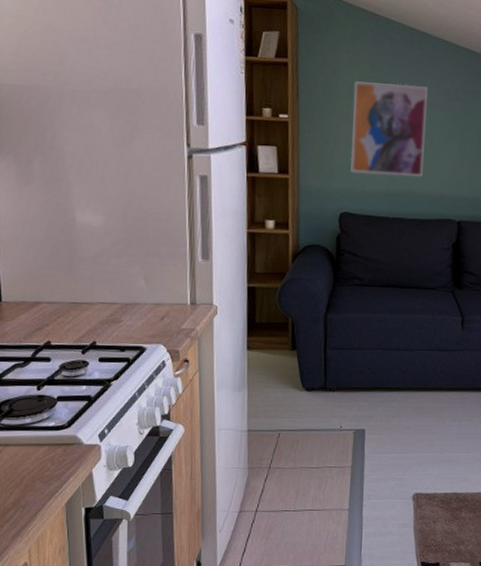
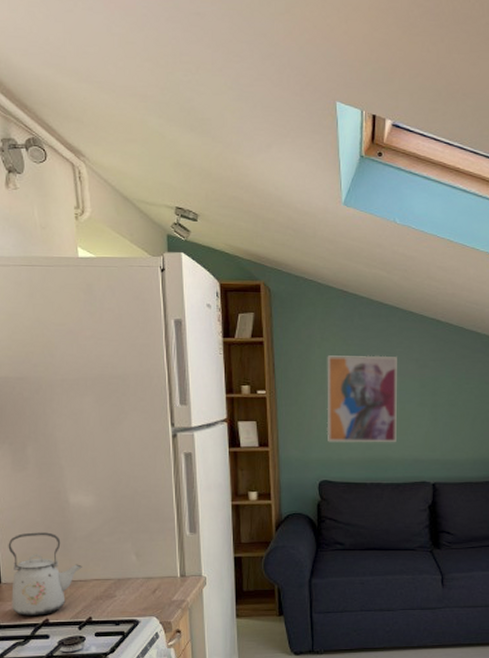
kettle: none [10,250,88,337] -> present [8,532,82,616]

